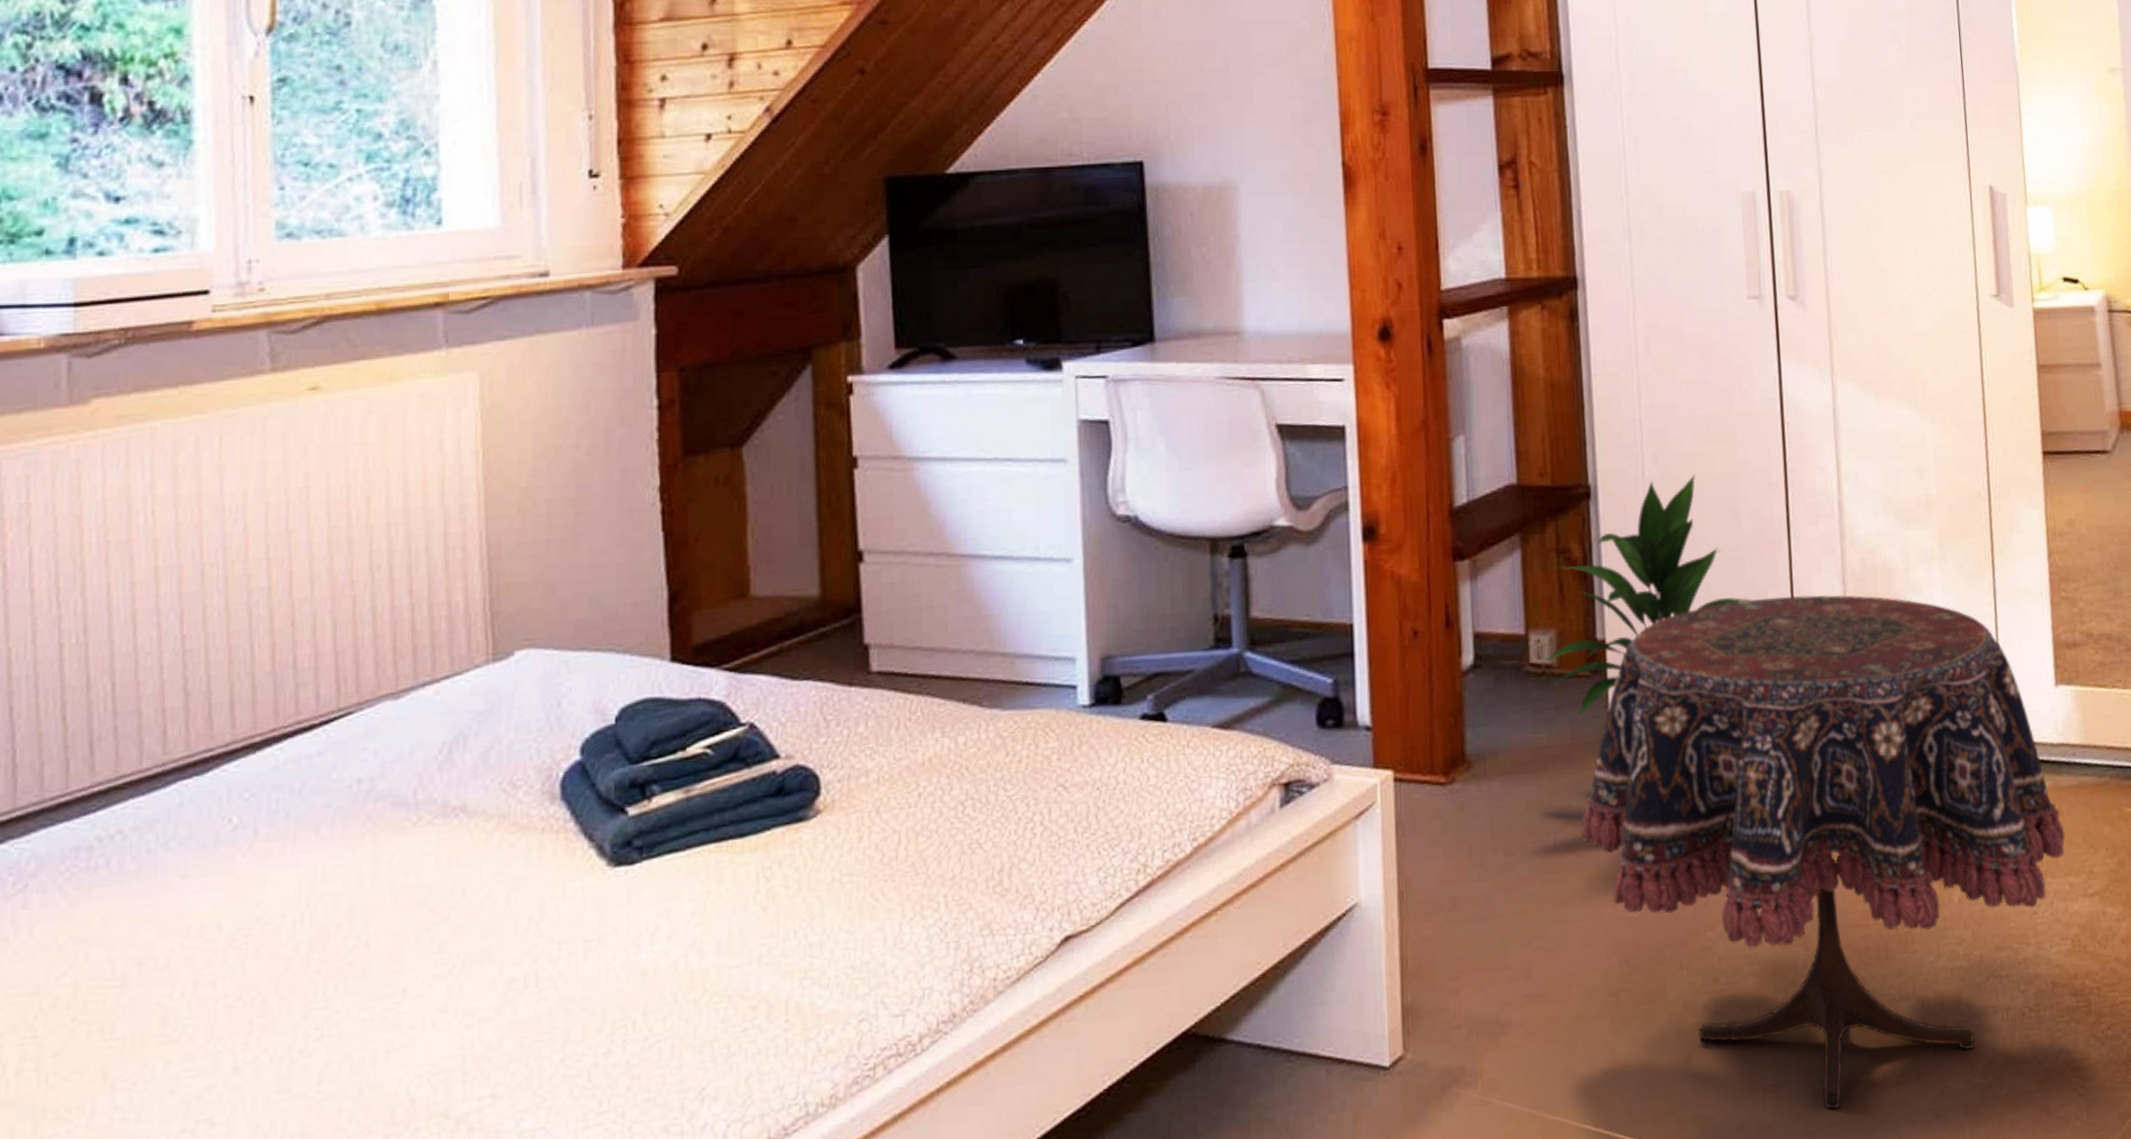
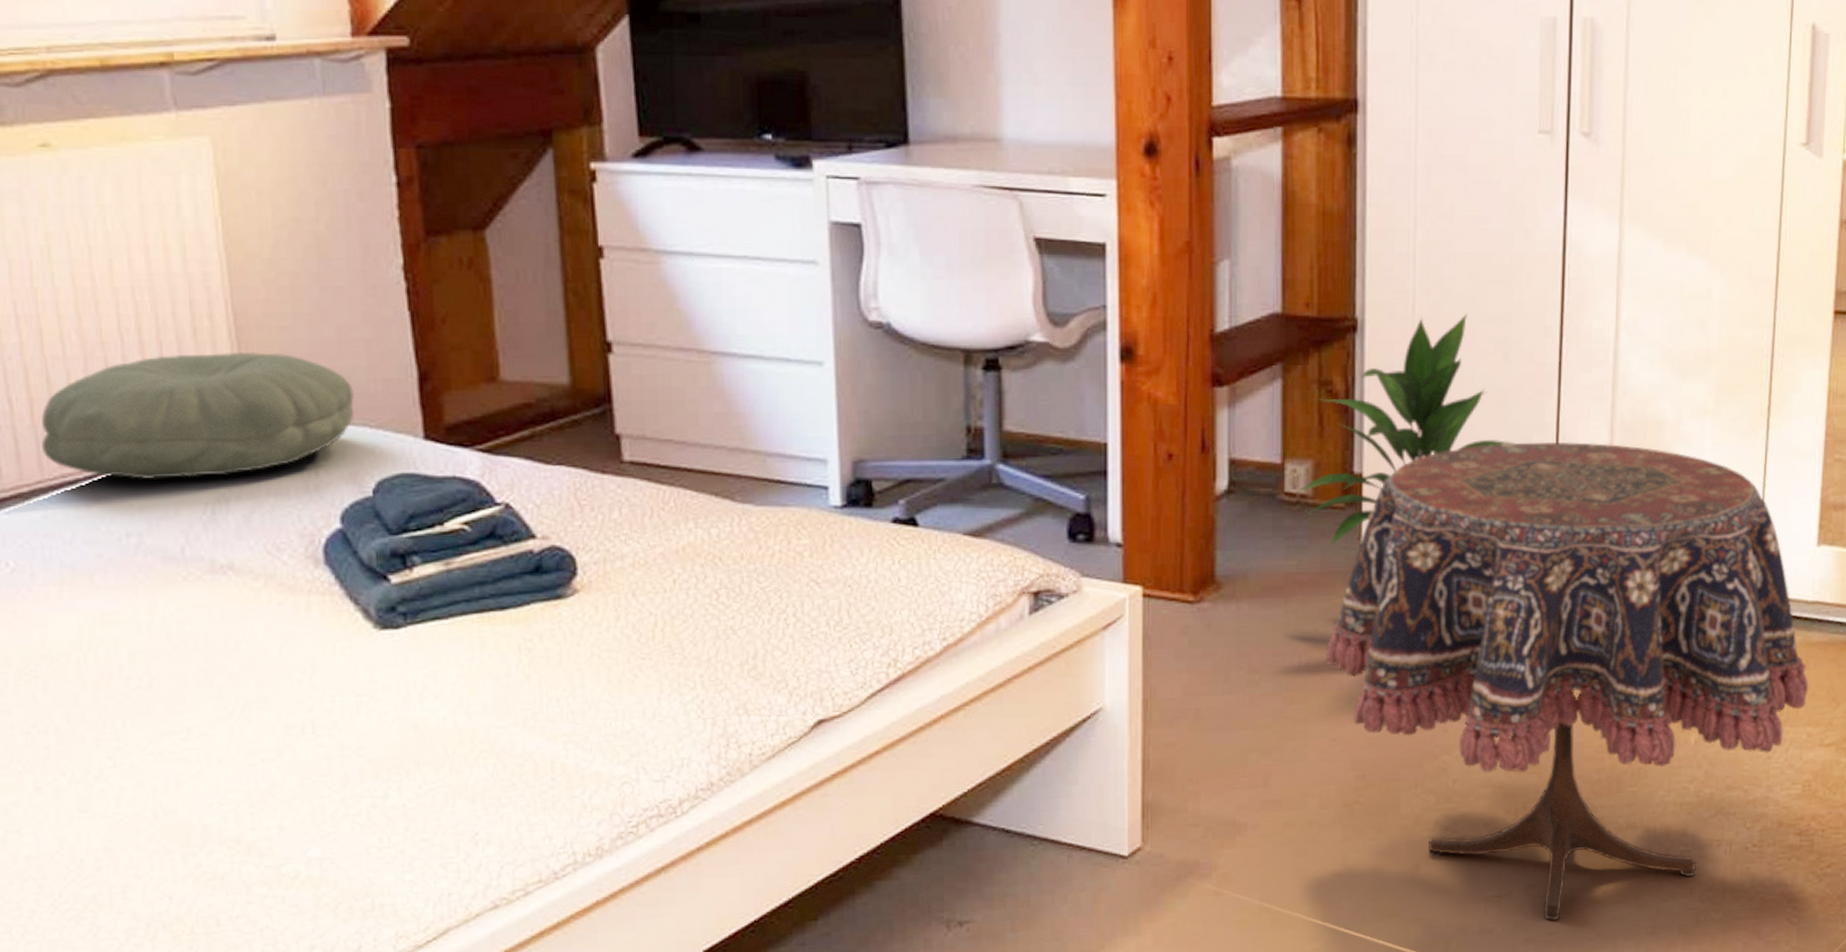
pillow: none [279,581,604,722] -> present [40,351,355,481]

